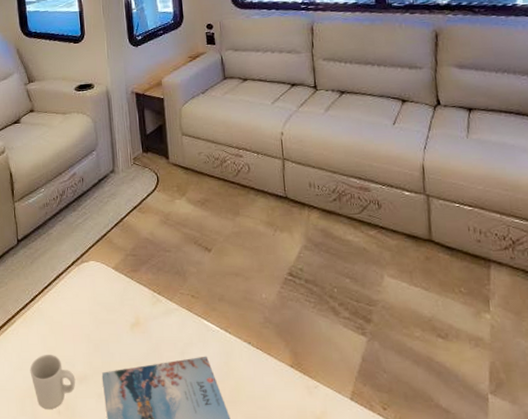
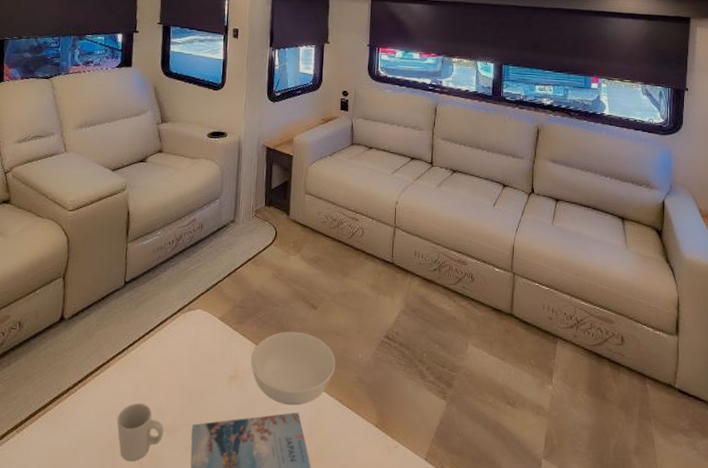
bowl: none [150,275,240,350] -> present [250,331,336,406]

